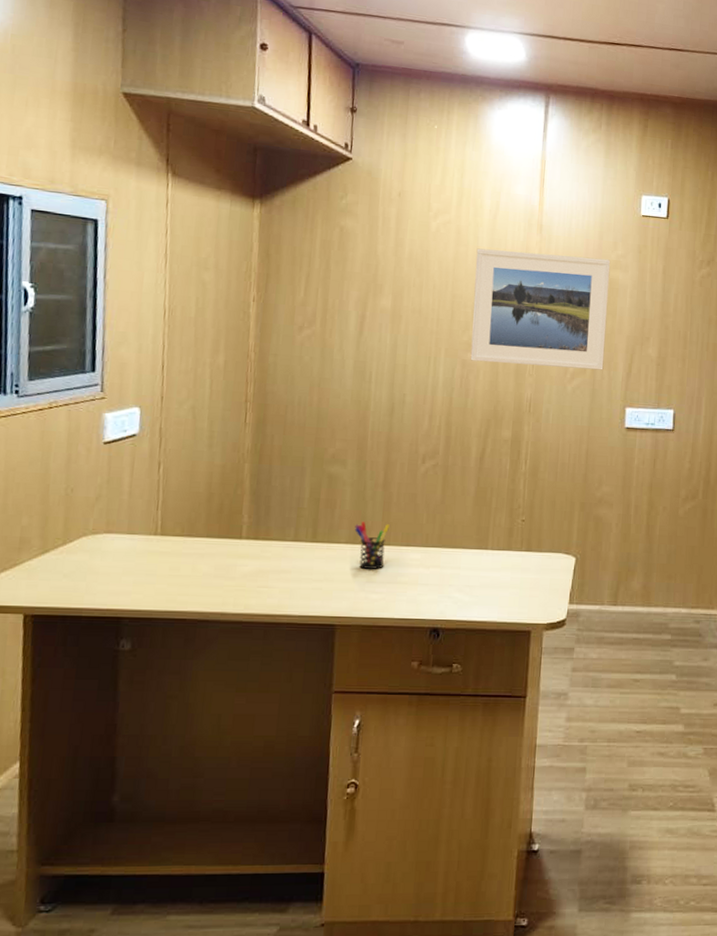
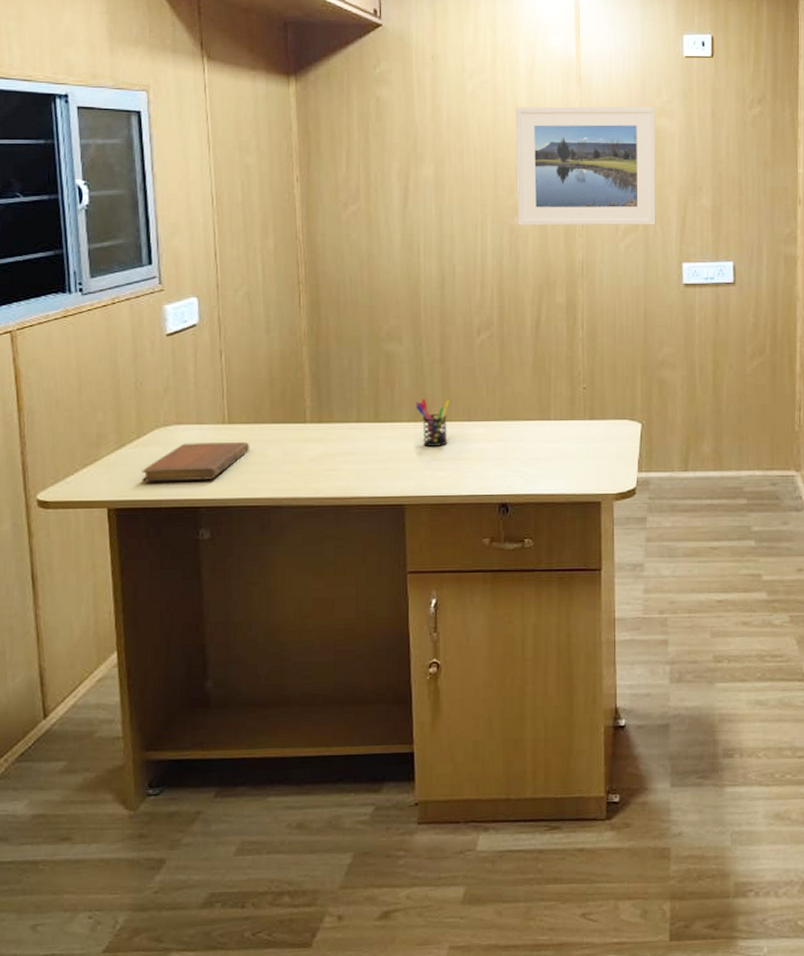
notebook: none [63,552,181,591] -> present [141,442,250,482]

